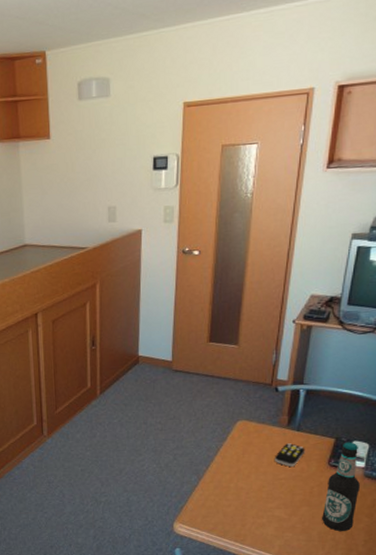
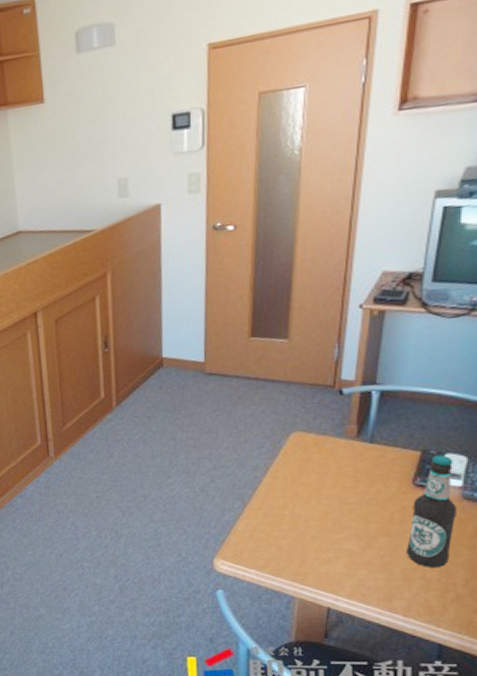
remote control: present [275,443,305,467] -> none [341,459,382,488]

